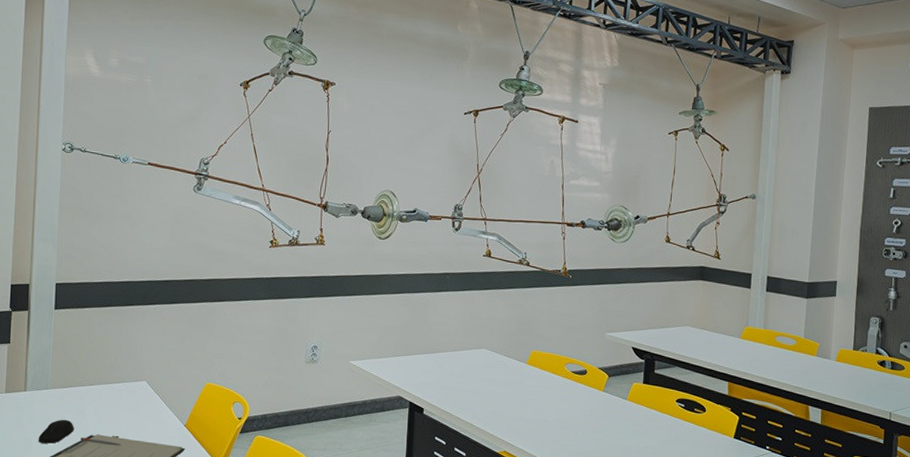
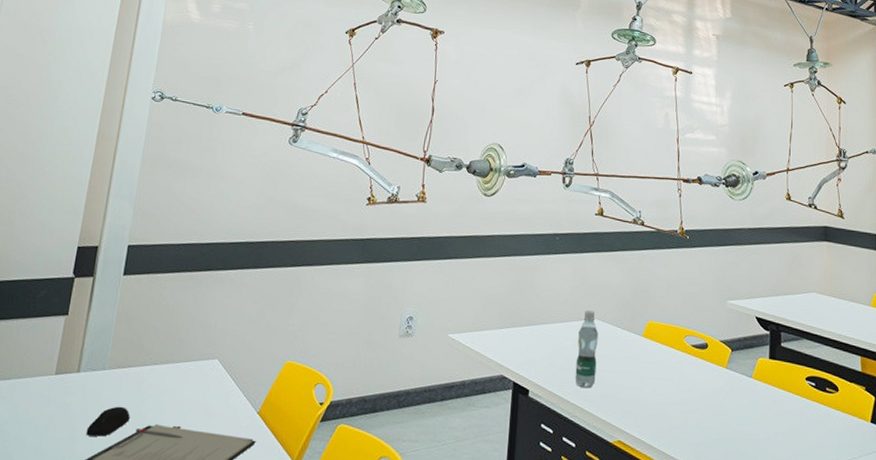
bottle: none [465,341,486,408] -> present [575,310,598,388]

